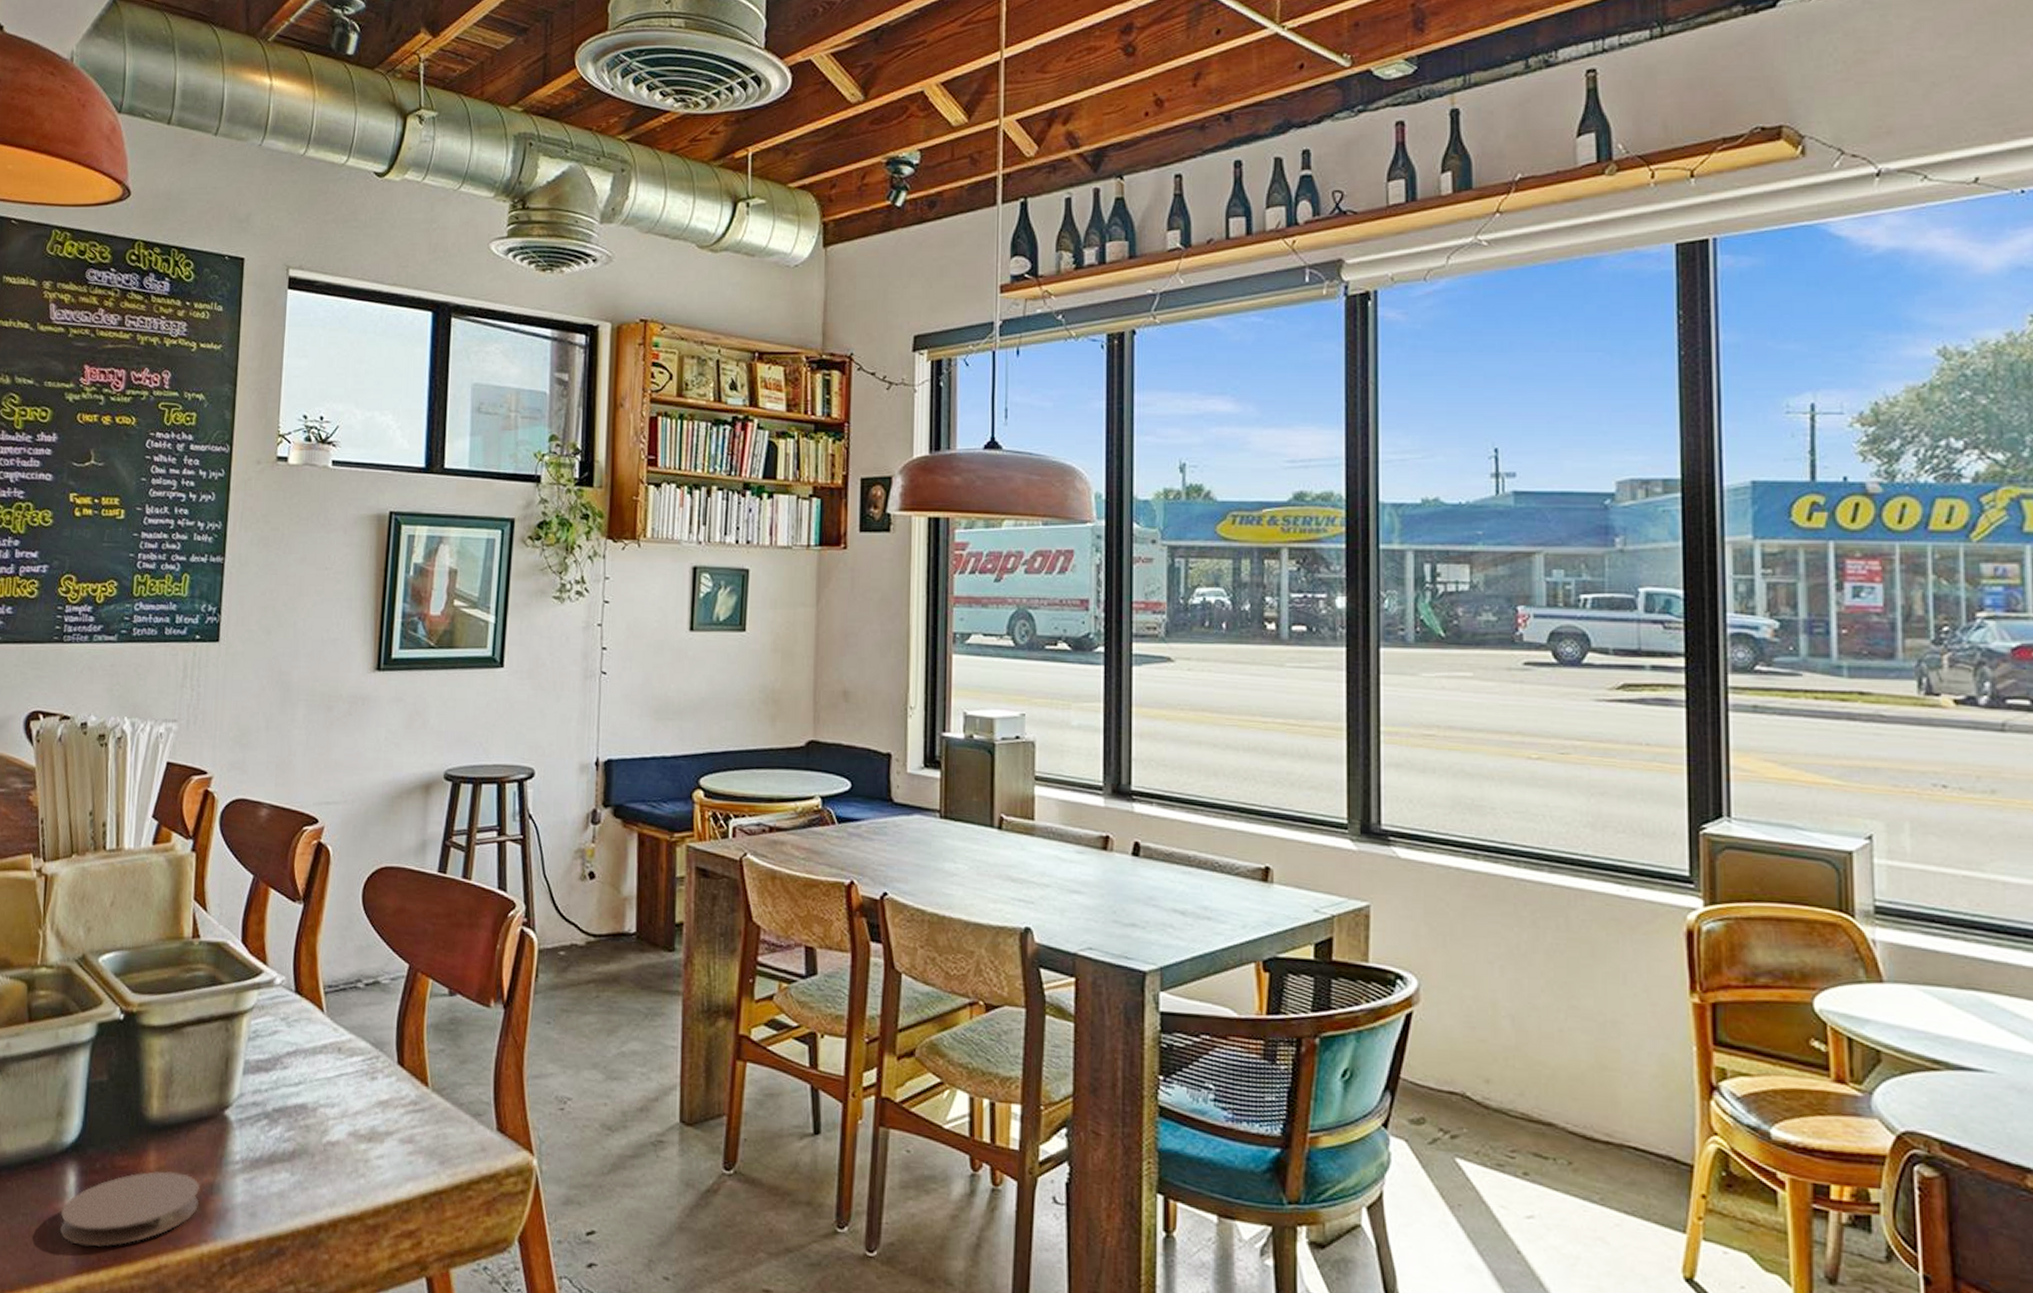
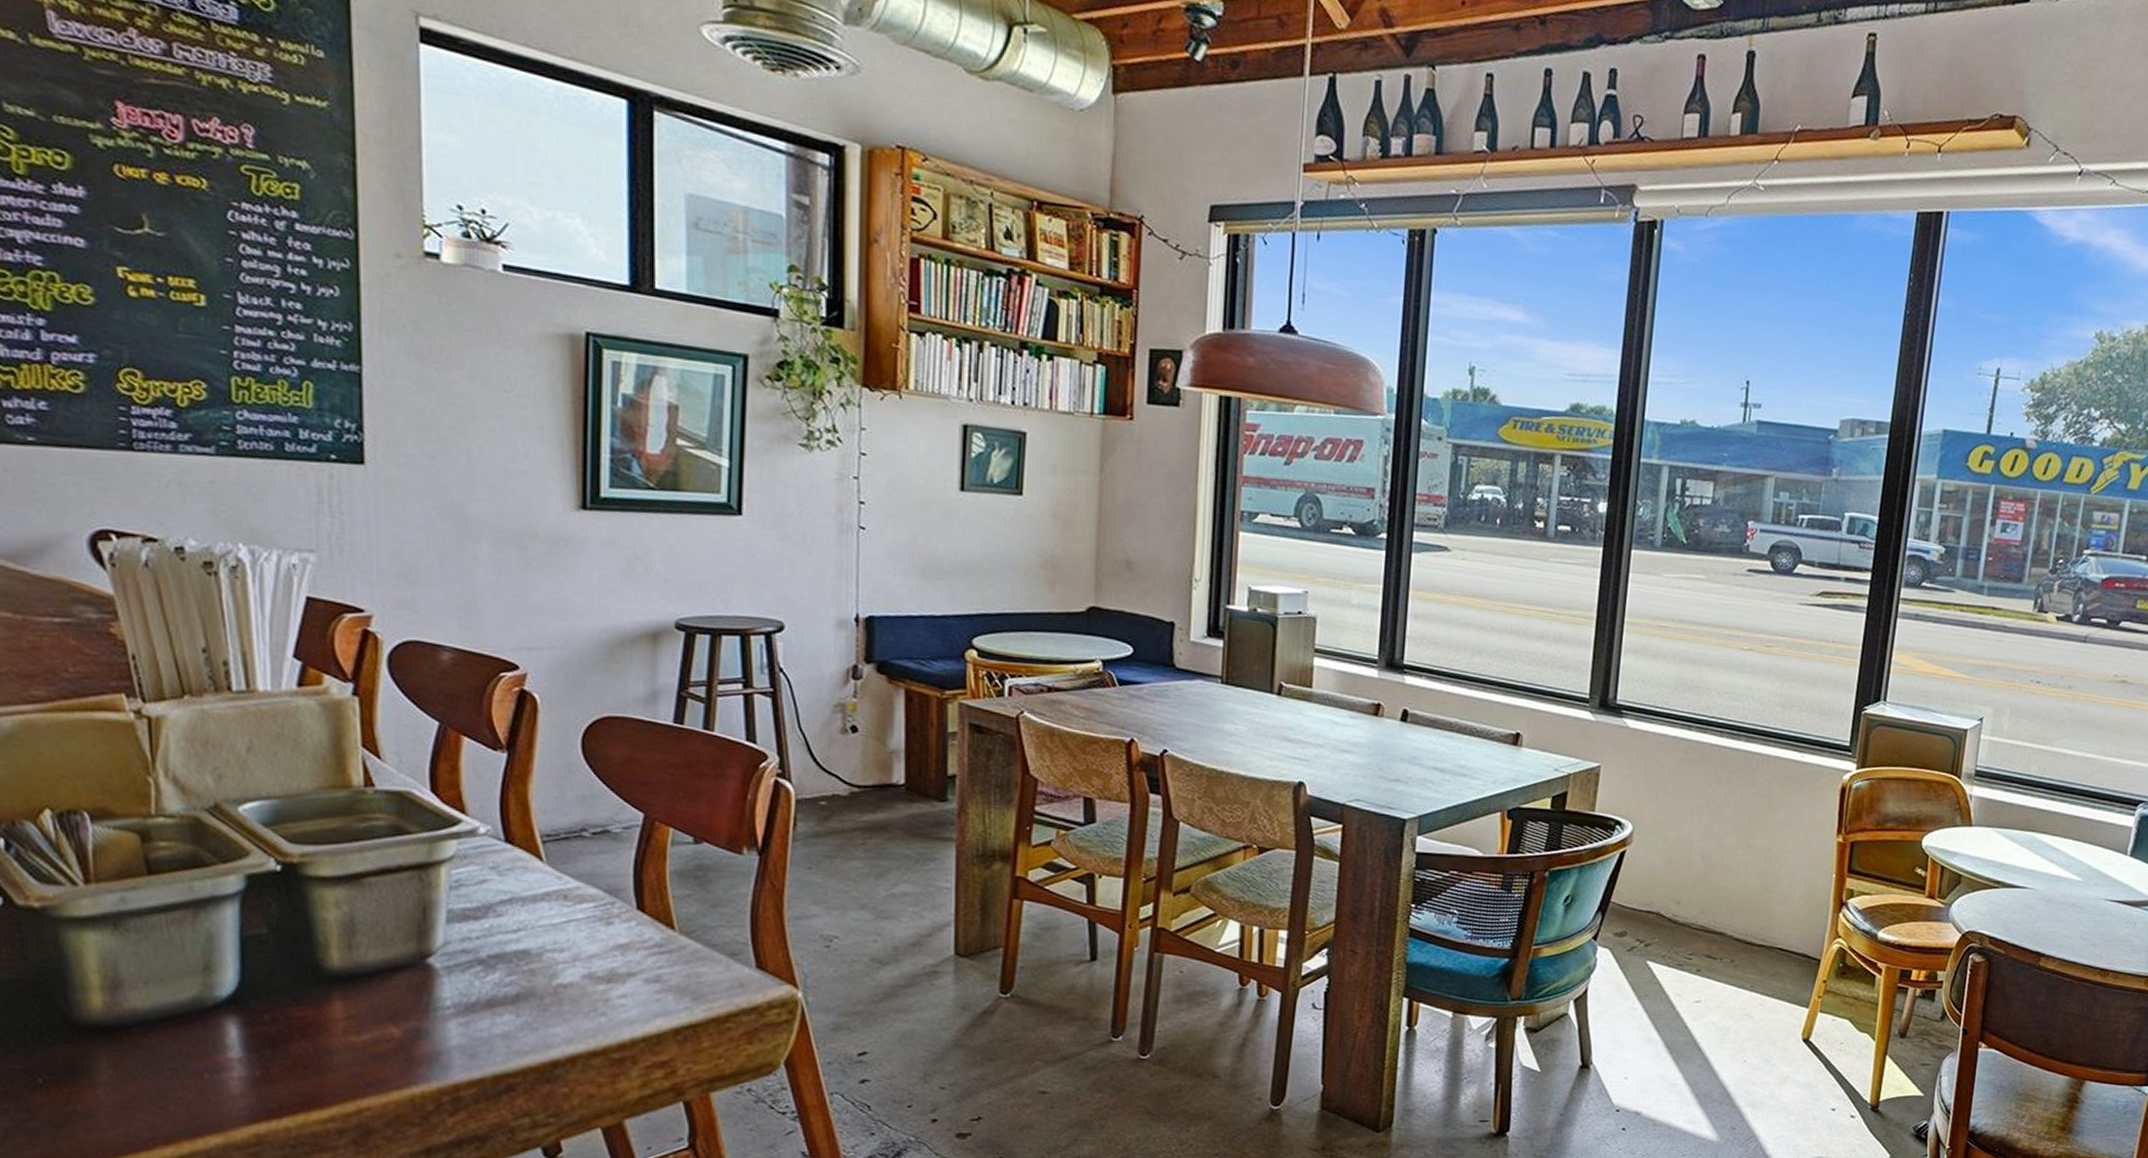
coaster: present [59,1171,201,1247] -> none [222,1019,404,1096]

